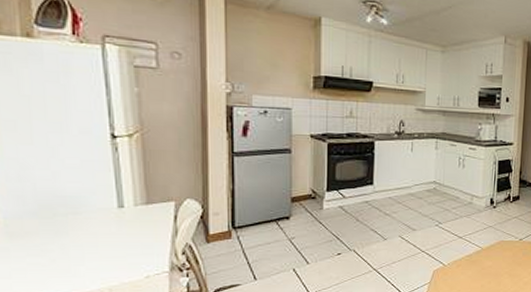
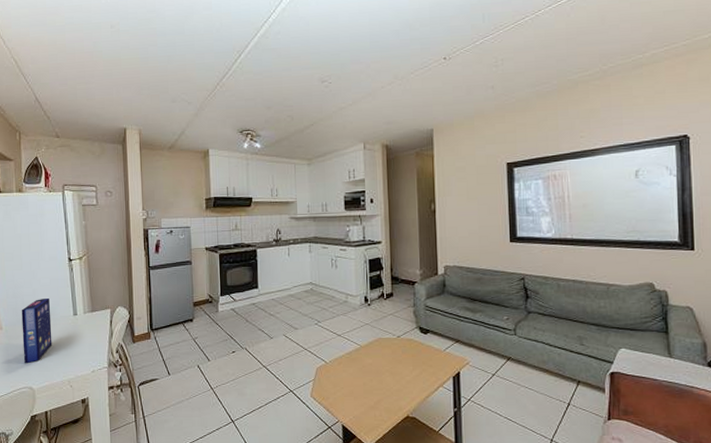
cereal box: none [31,183,84,268] -> present [21,297,52,364]

